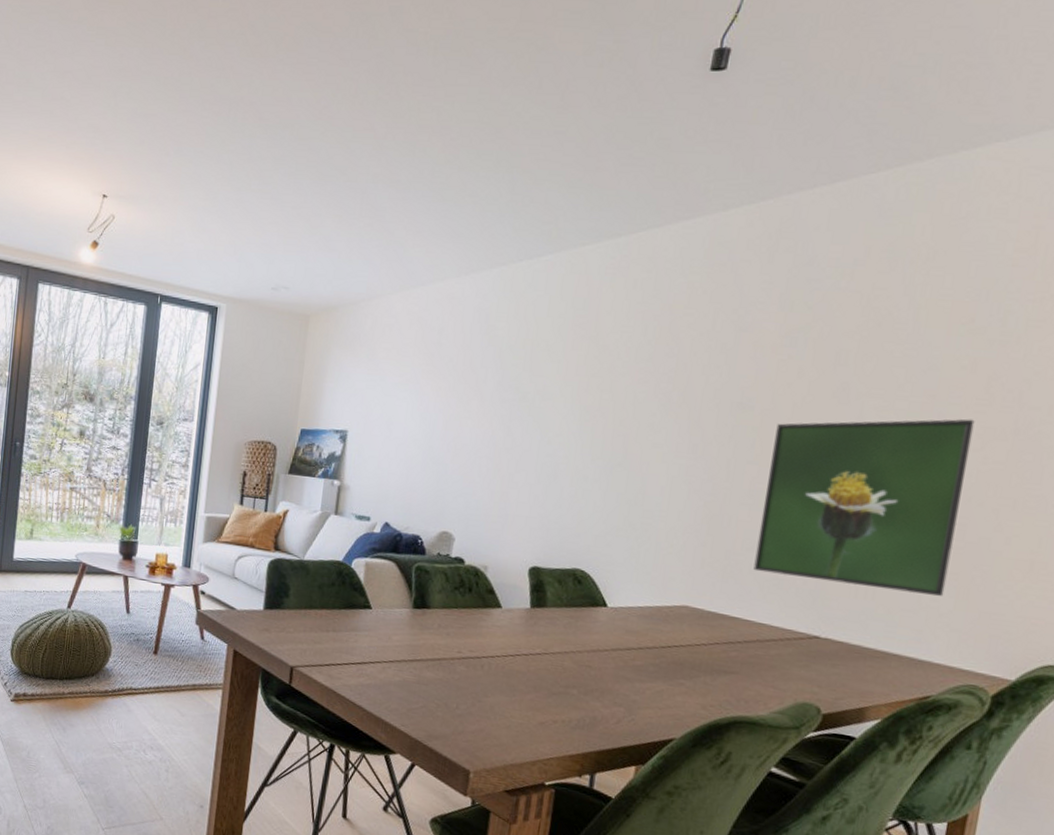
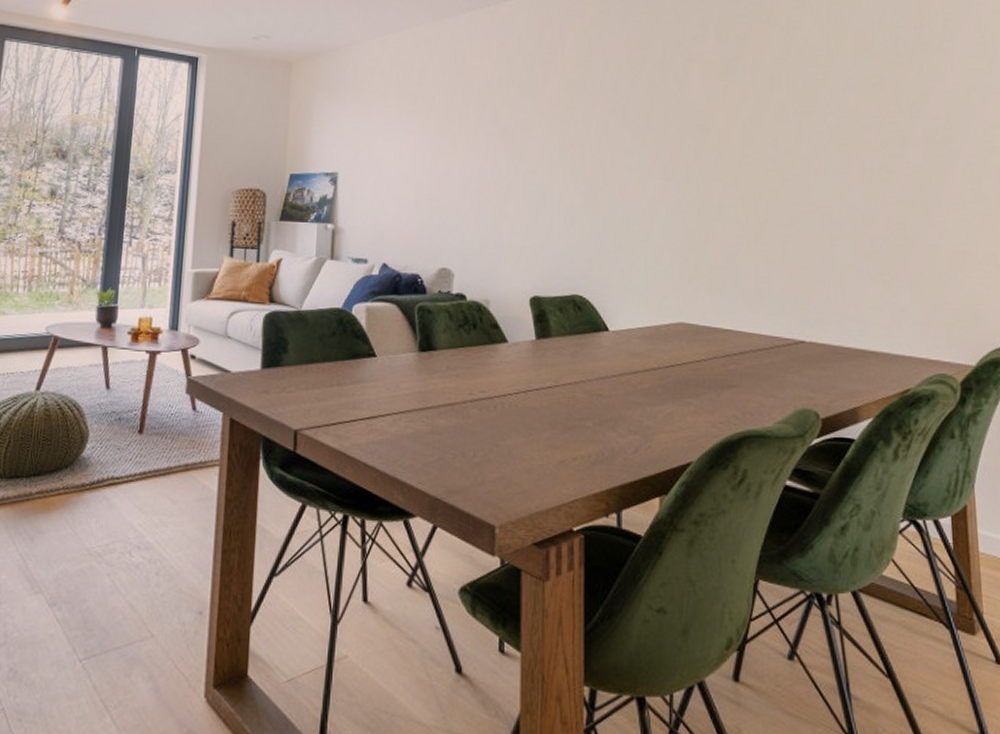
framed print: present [753,418,975,596] -> none [733,129,901,291]

